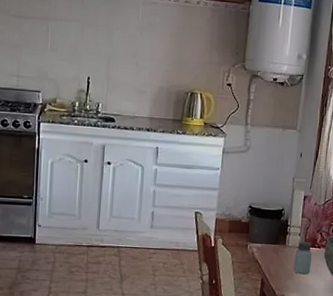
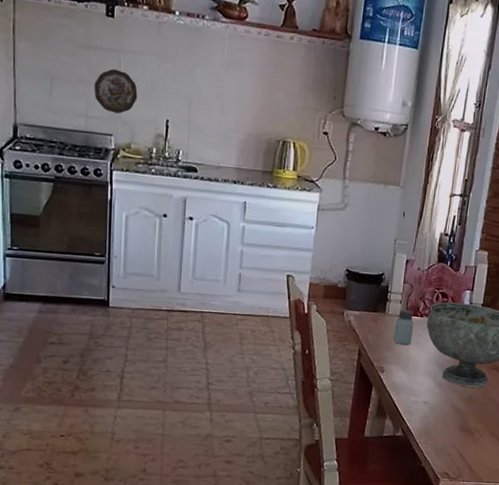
decorative plate: none [24,34,63,73] -> present [94,68,138,114]

